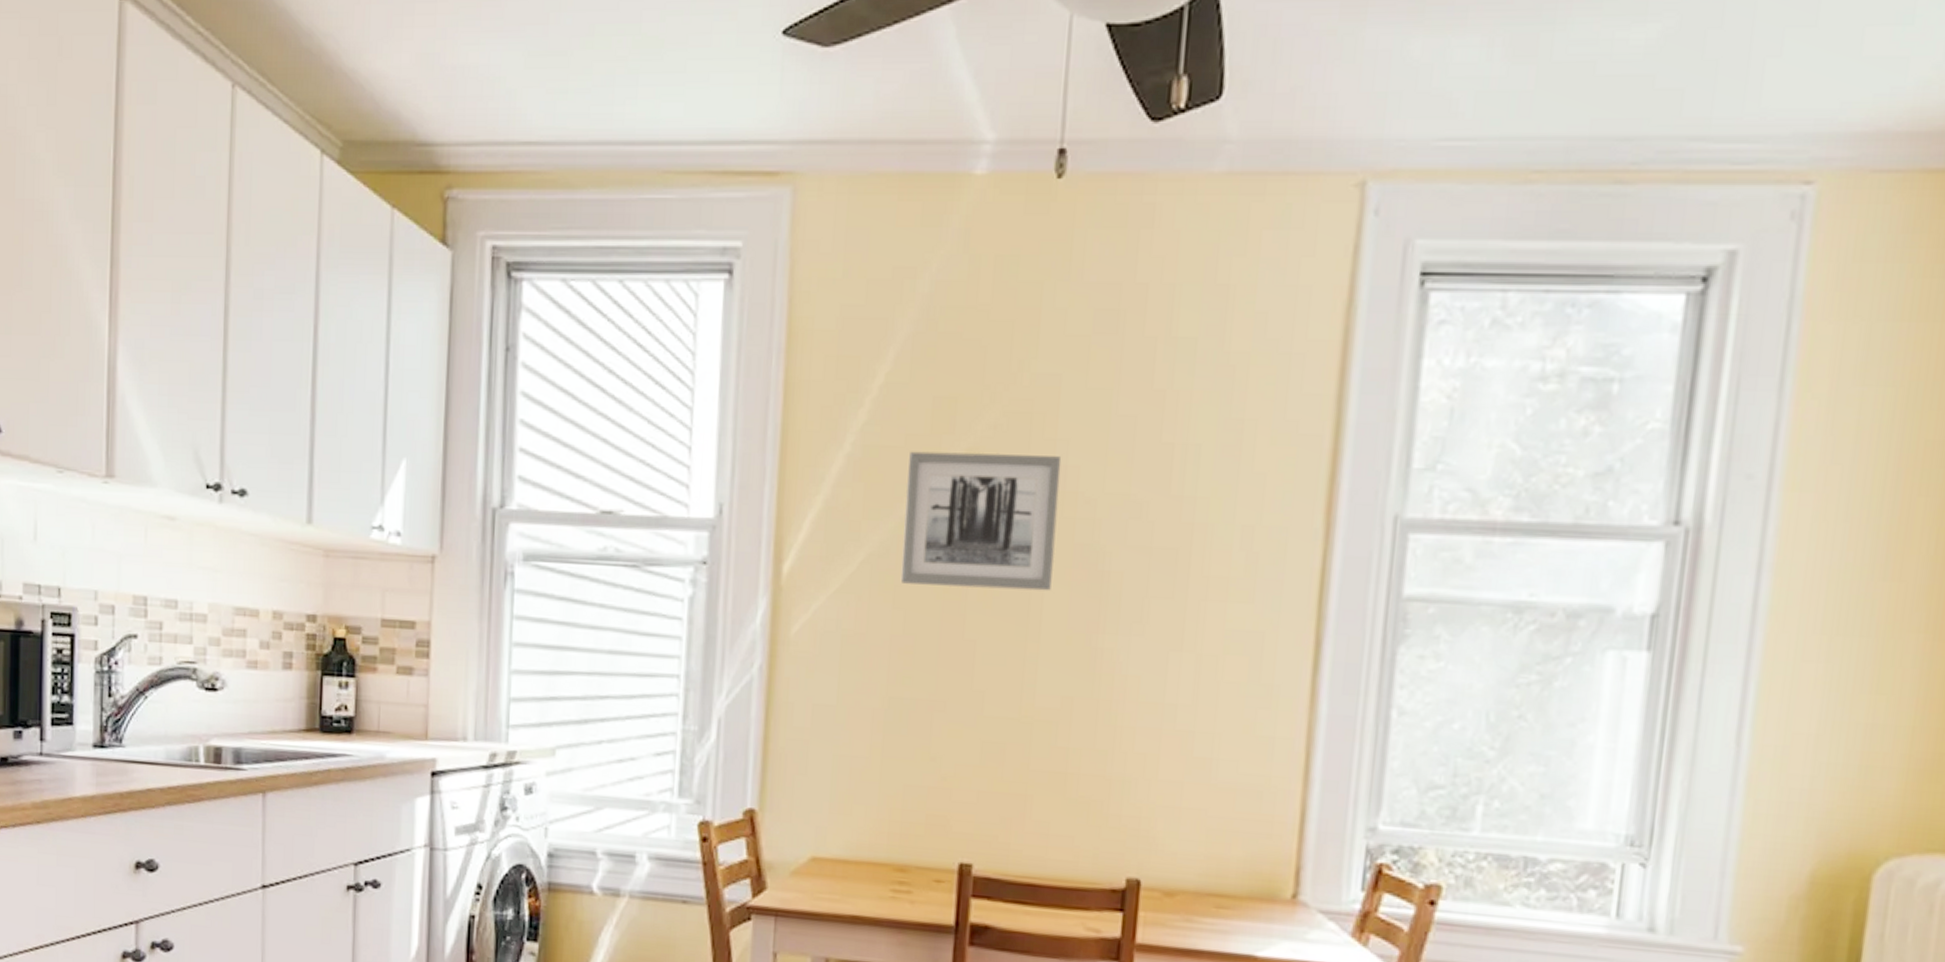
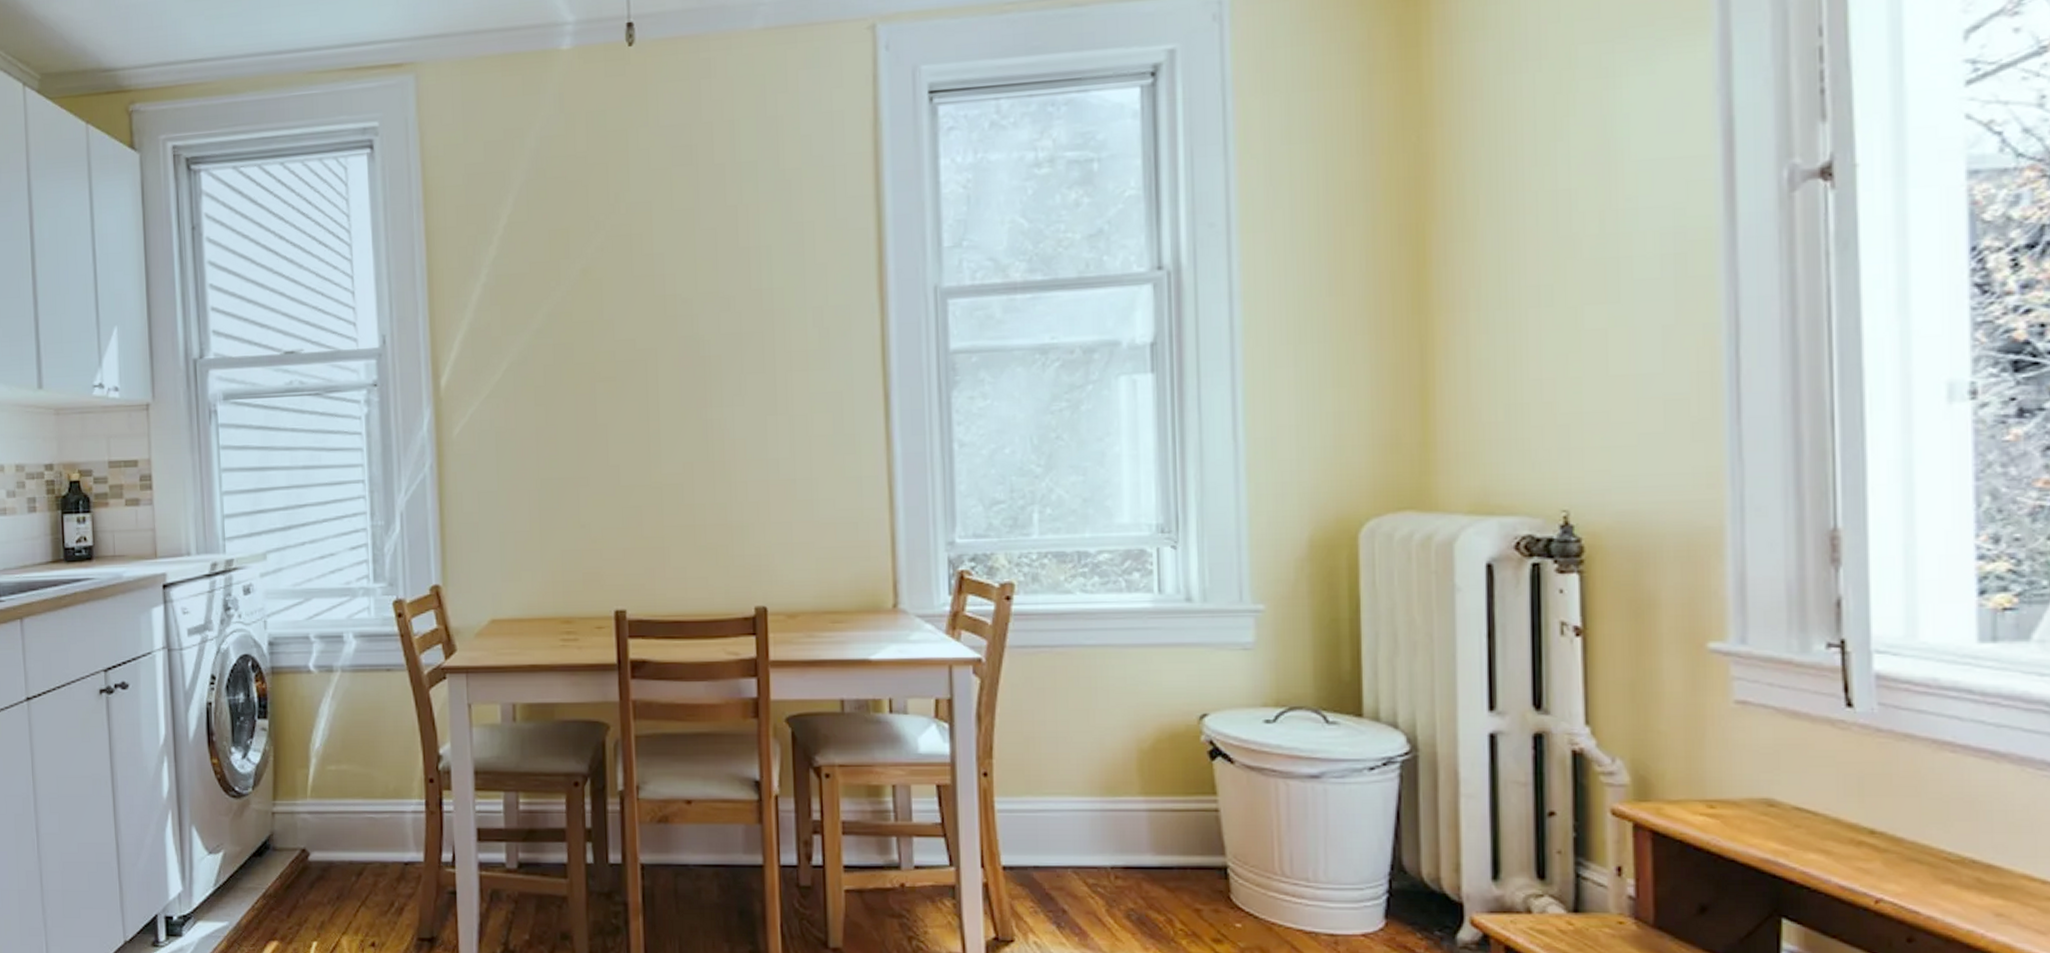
wall art: present [900,451,1062,591] -> none [535,267,663,384]

